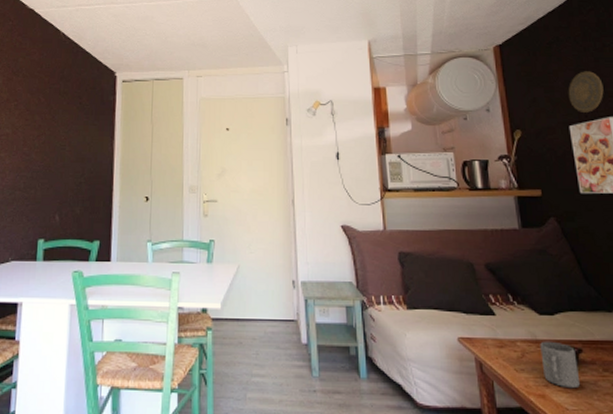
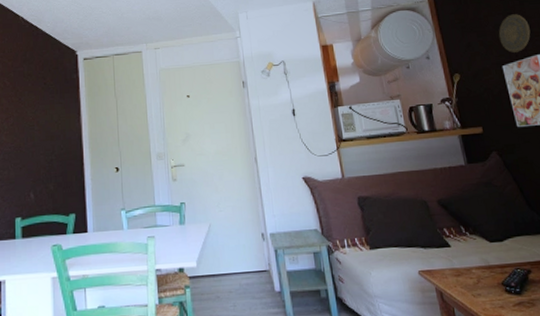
mug: present [540,341,580,389] -> none [493,265,532,307]

